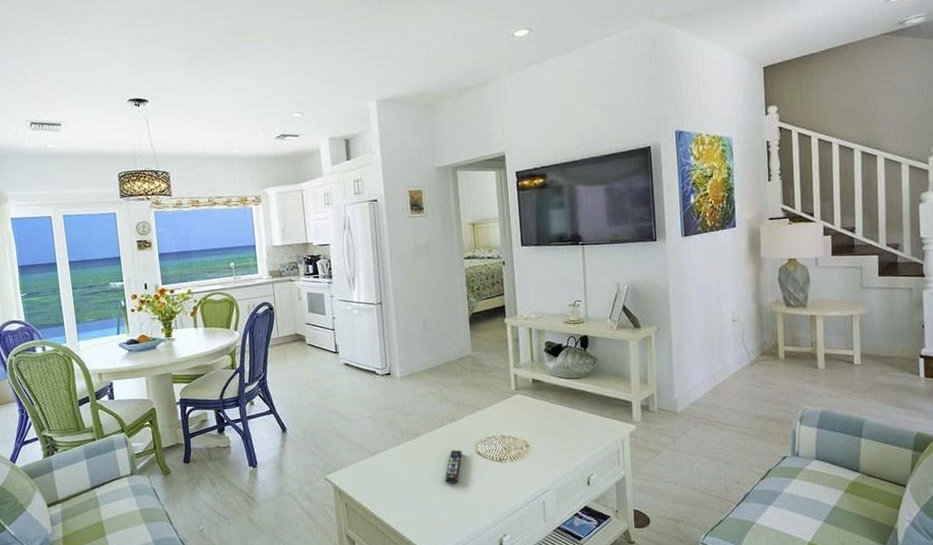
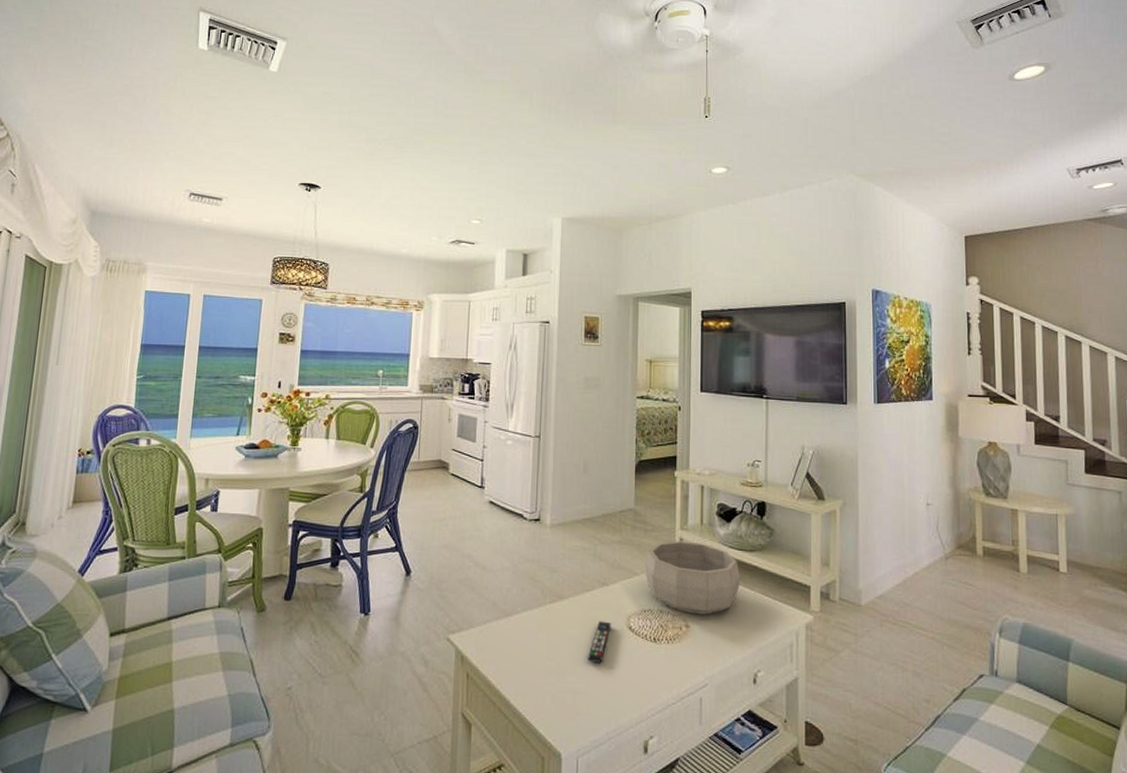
decorative bowl: none [485,376,570,436] -> present [644,541,740,615]

